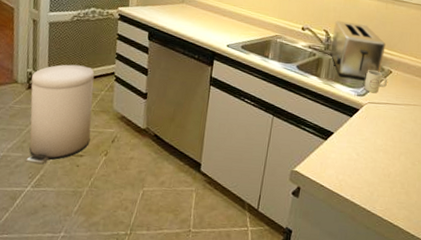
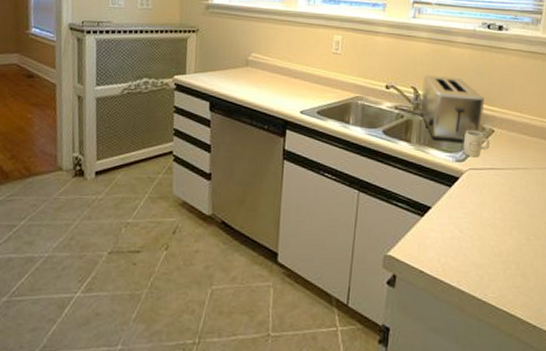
pedal bin: present [26,64,95,164] -> none [74,145,150,263]

